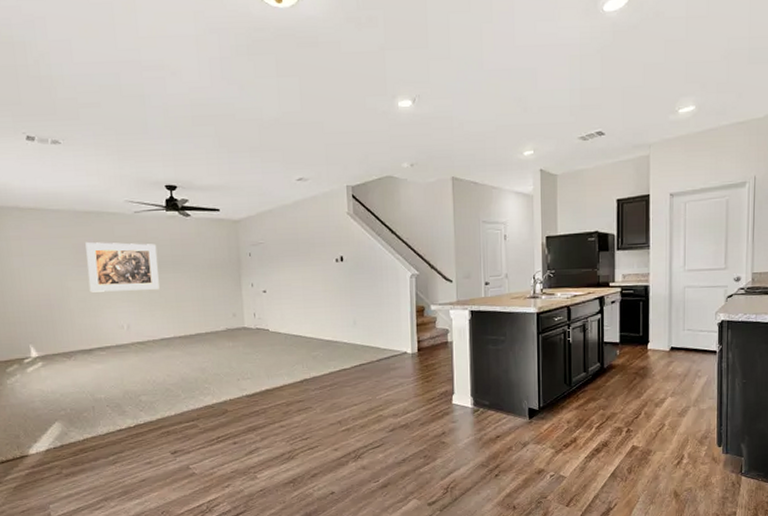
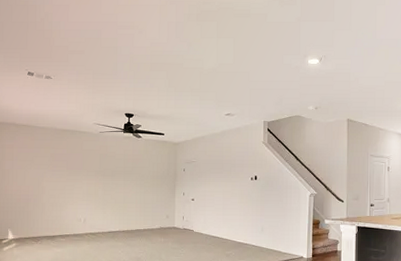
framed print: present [85,242,160,293] -> none [59,153,114,192]

